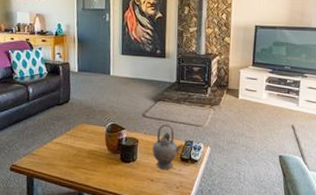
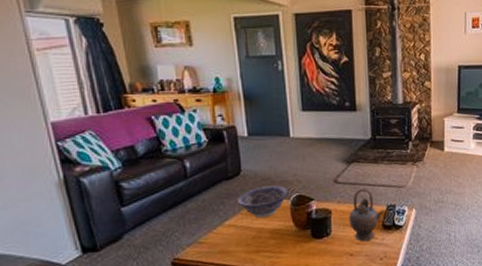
decorative bowl: none [64,113,106,140] -> present [236,185,290,218]

